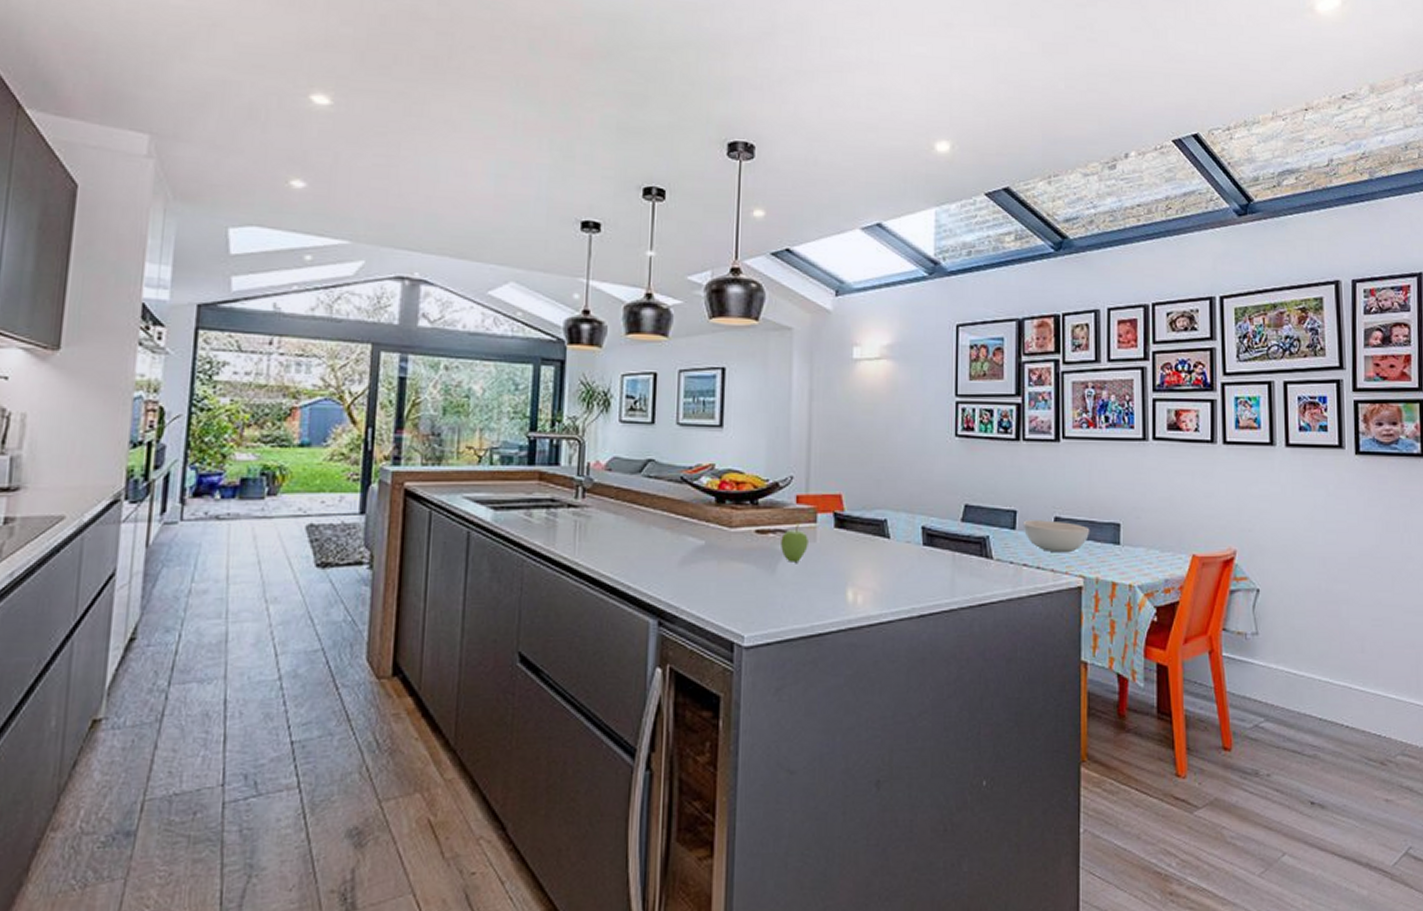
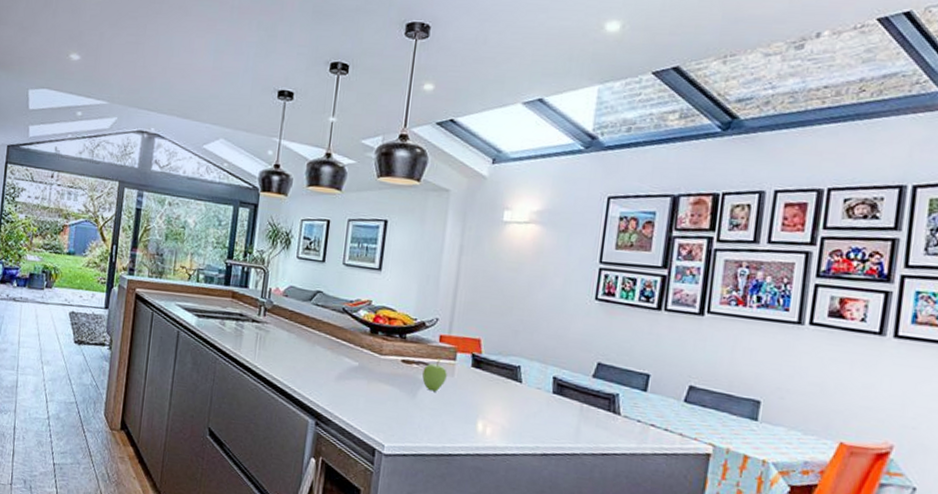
bowl: present [1022,520,1090,553] -> none [654,384,727,421]

